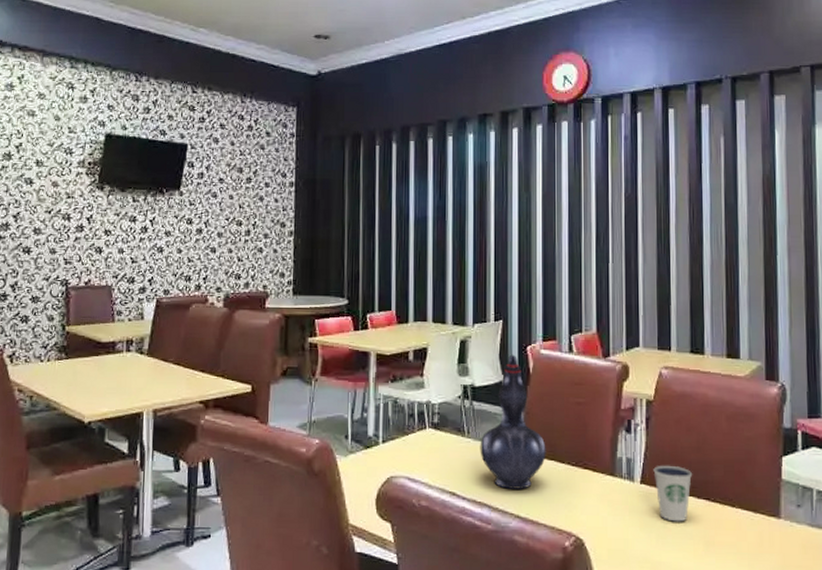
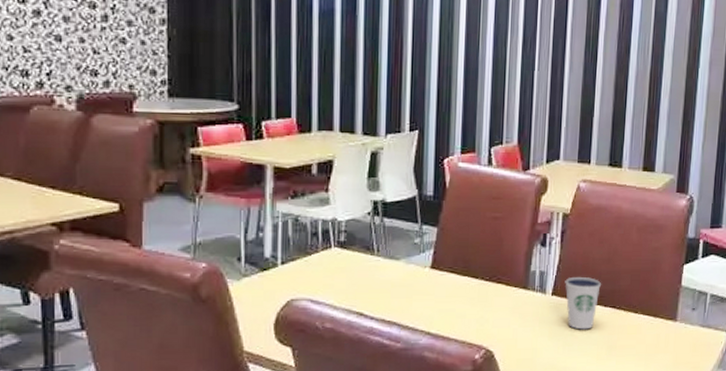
decorative vase: present [480,354,546,489] -> none [390,167,460,307]

